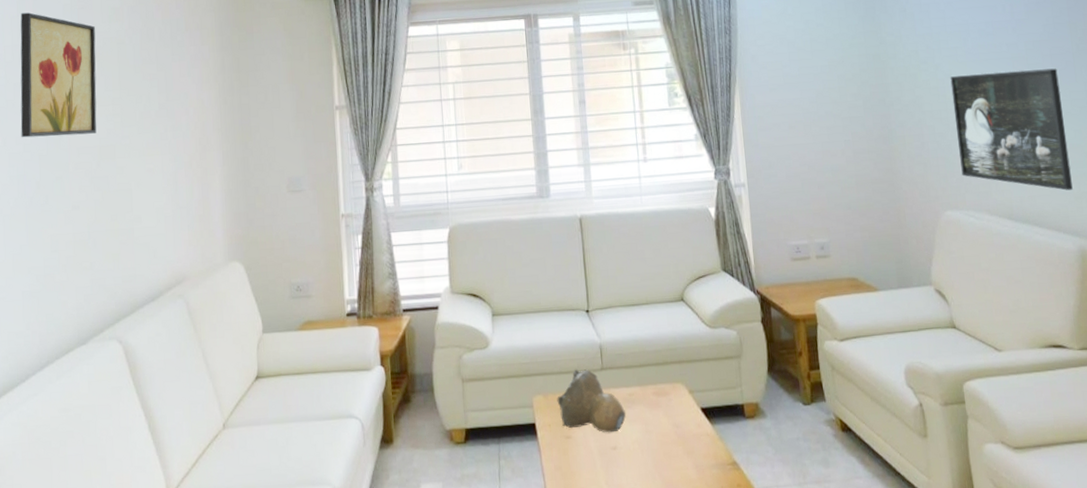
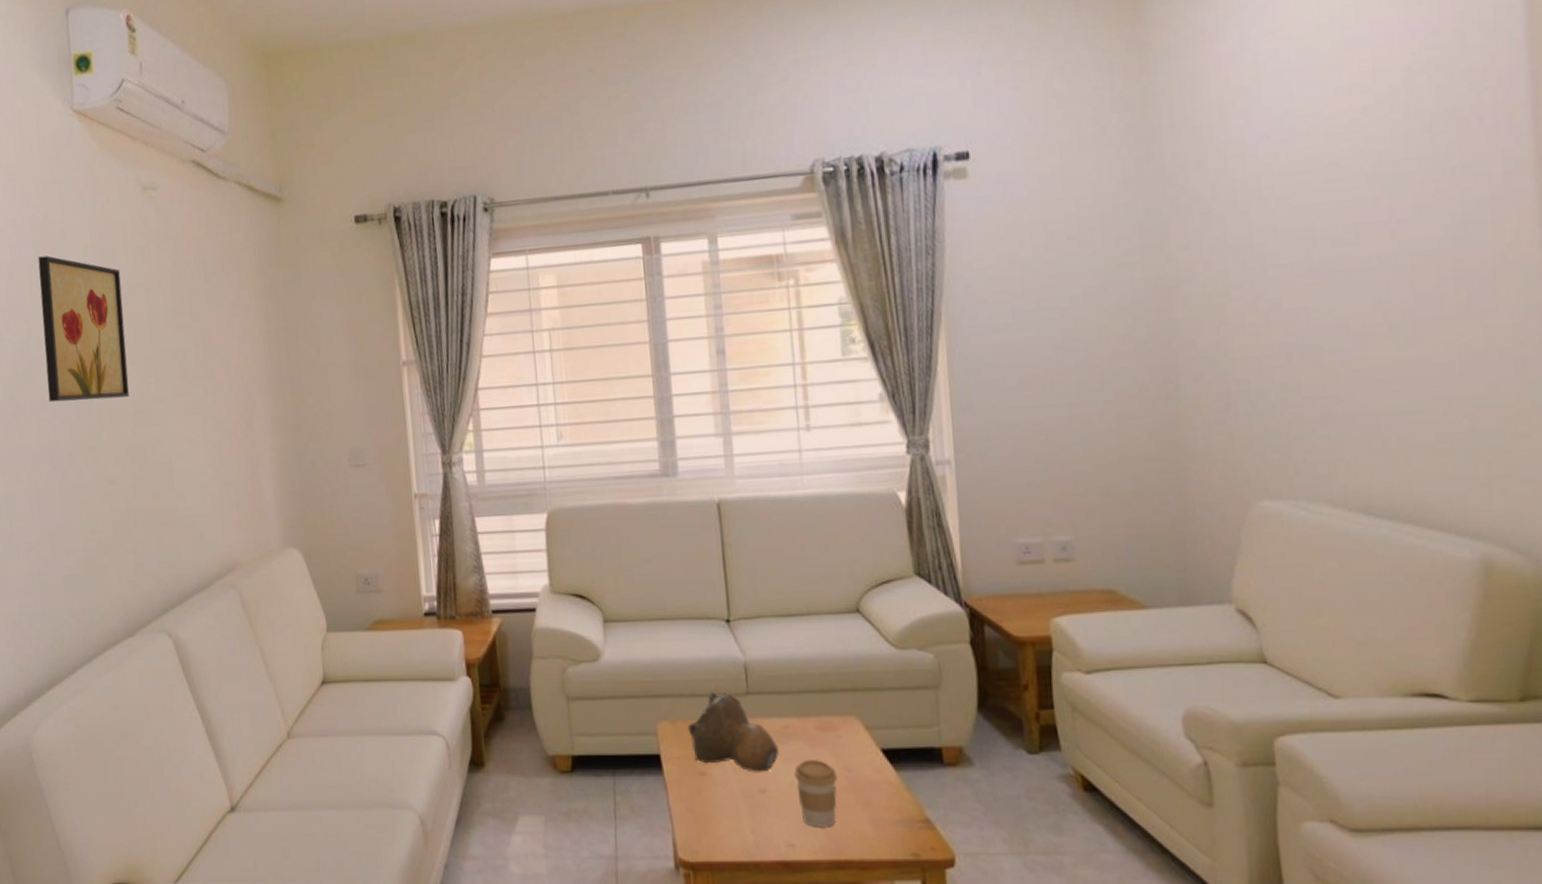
coffee cup: none [637,420,669,475] -> present [794,760,837,827]
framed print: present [950,68,1073,191] -> none [1279,291,1477,473]

